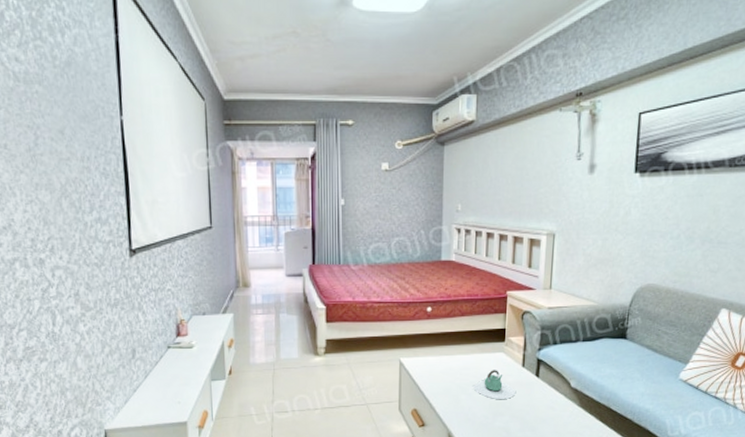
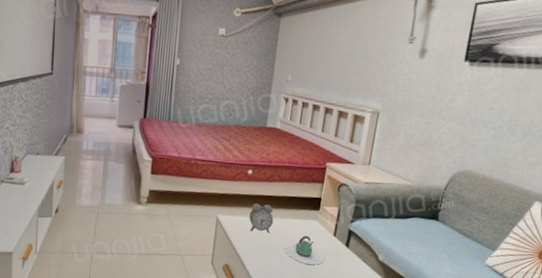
alarm clock: none [433,342,459,372] -> present [249,204,274,233]

